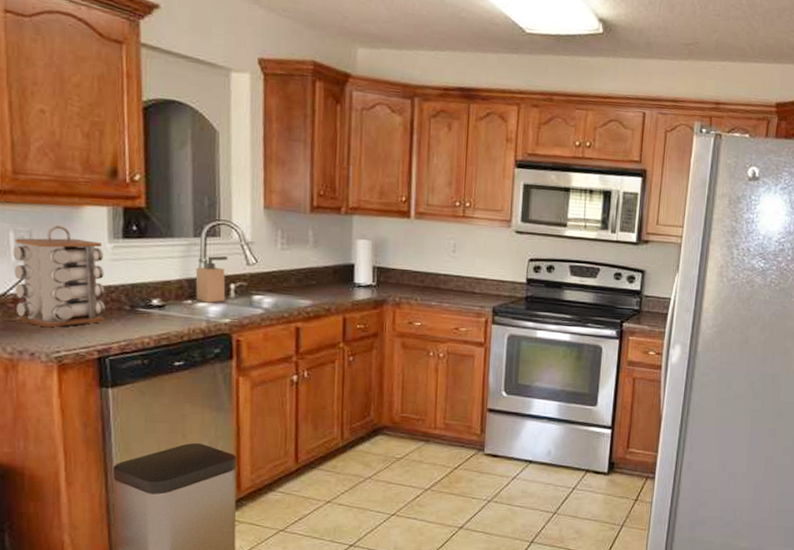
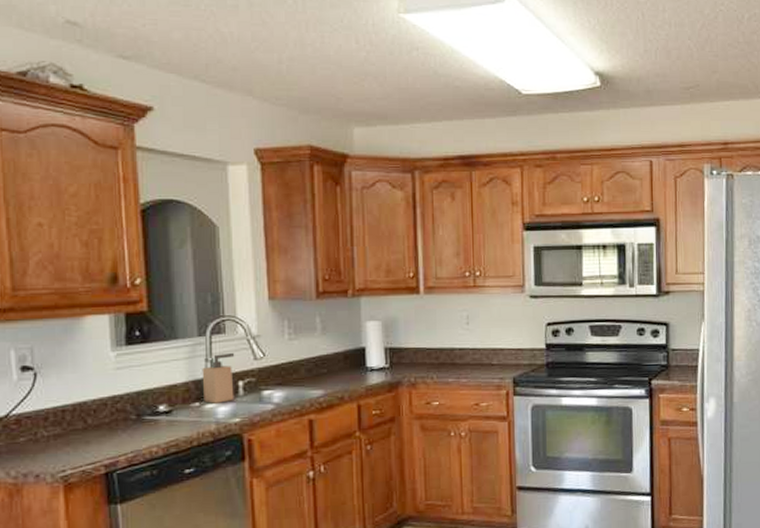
spice rack: present [13,225,106,328] -> none [14,339,112,447]

